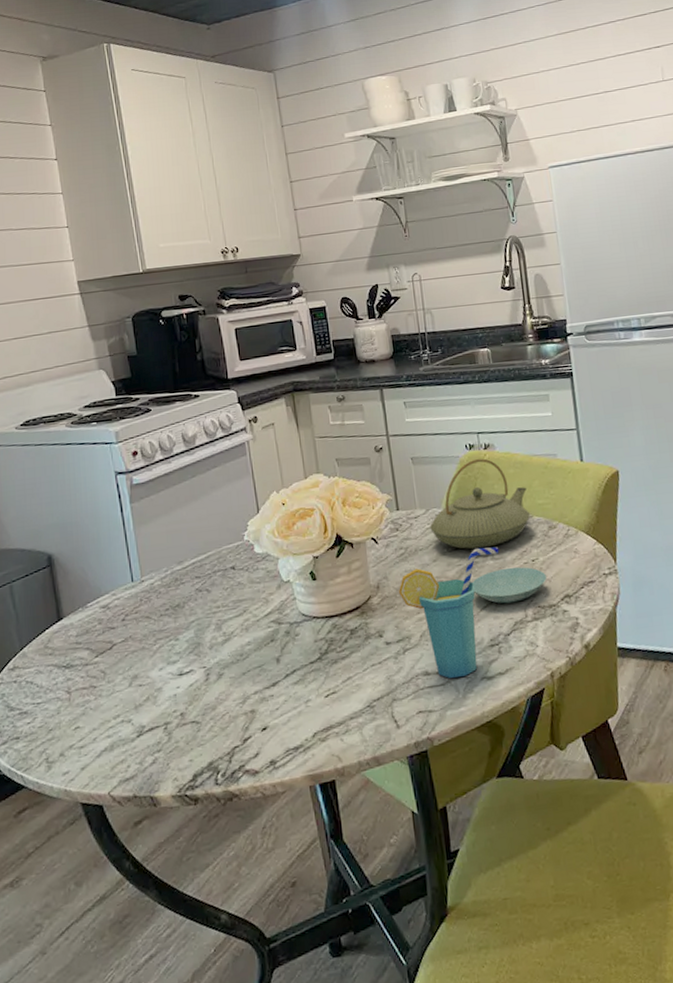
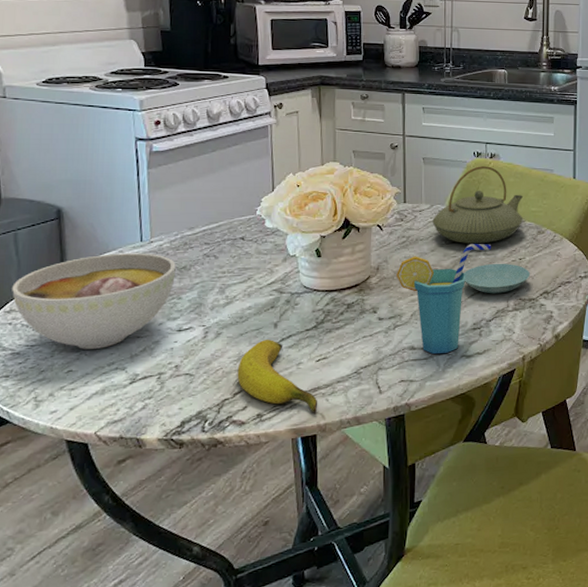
bowl: none [13,593,170,703] -> present [12,253,176,349]
banana: none [244,677,333,756] -> present [237,340,318,413]

